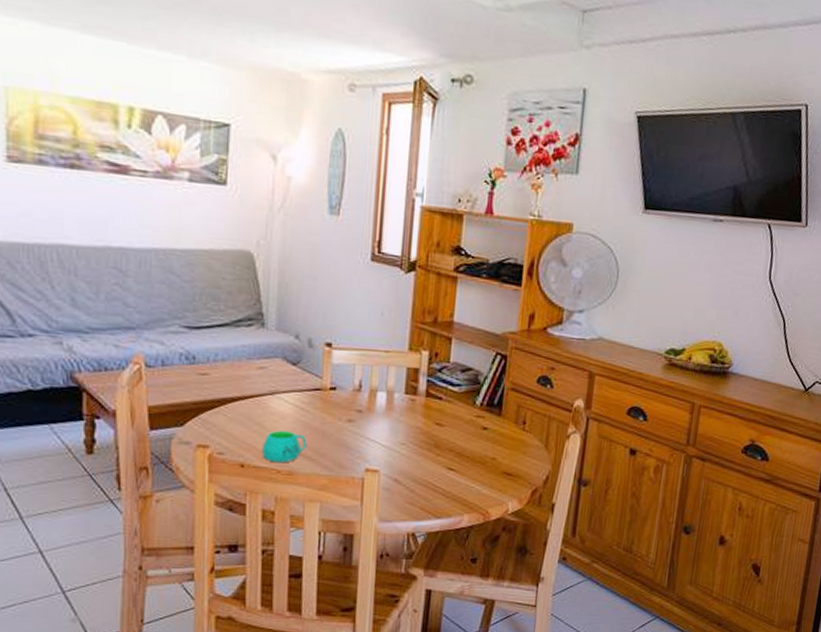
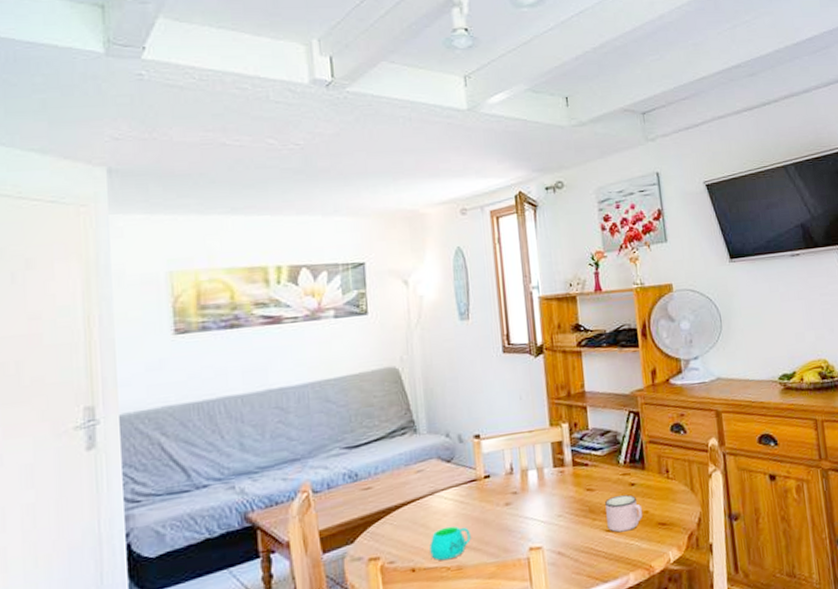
mug: none [451,436,490,474] -> present [605,494,643,533]

